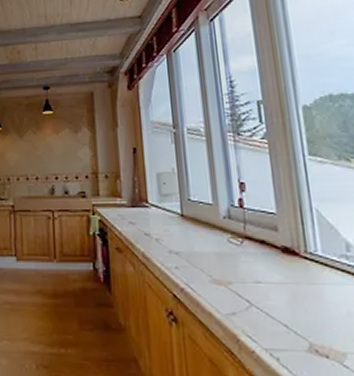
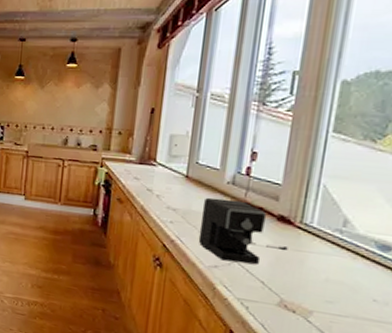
coffee maker: none [204,235,301,306] -> present [198,197,288,264]

